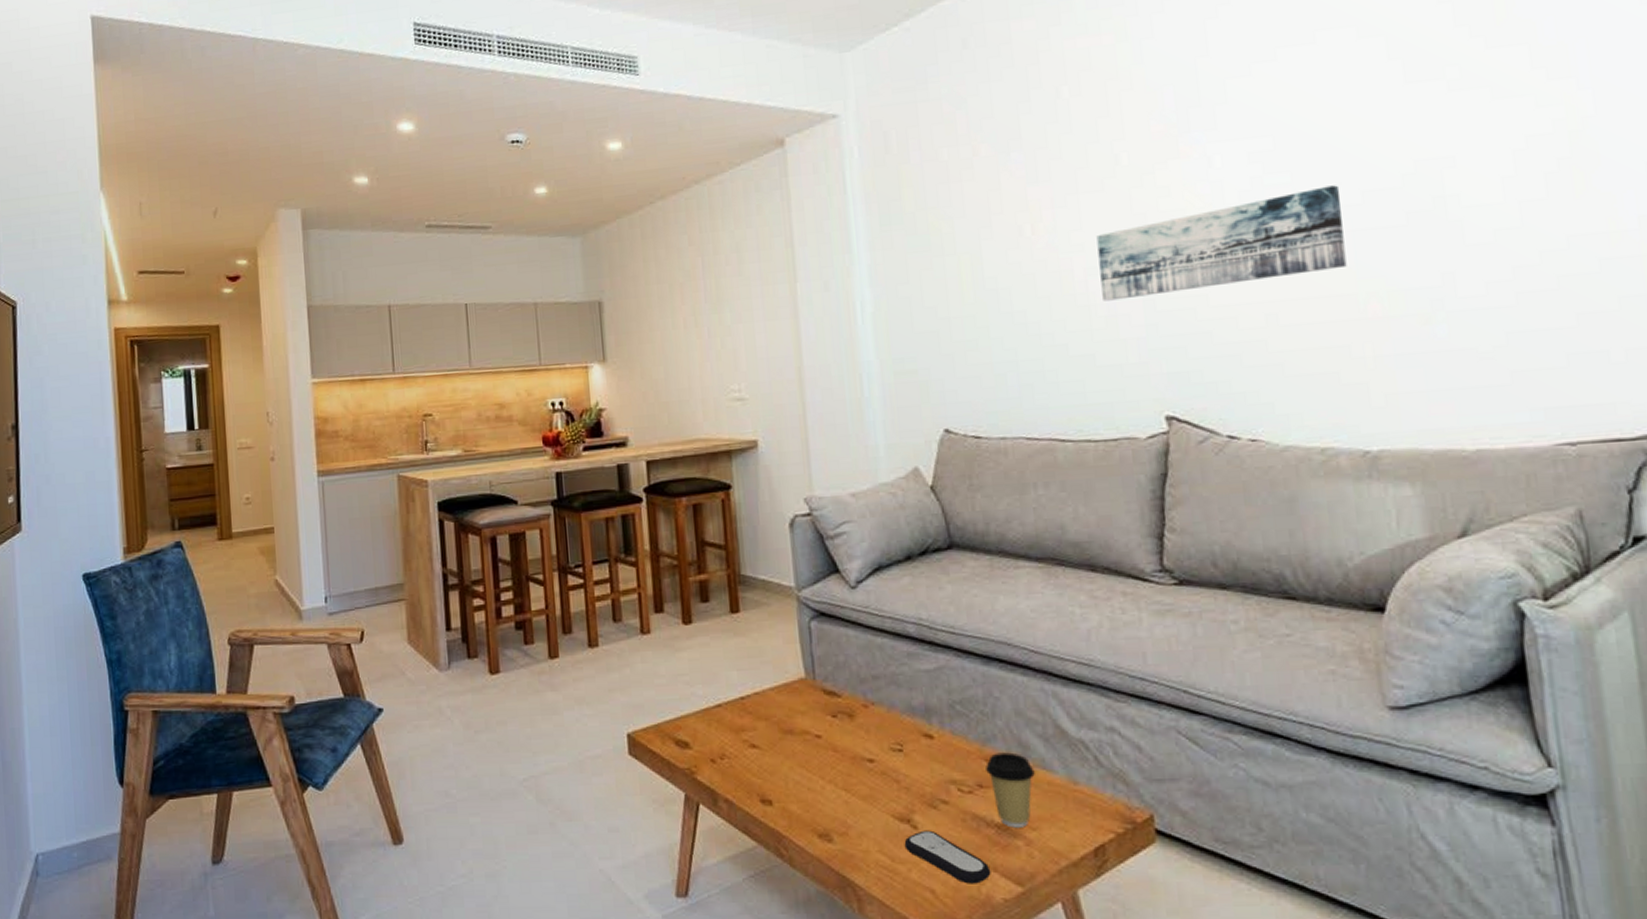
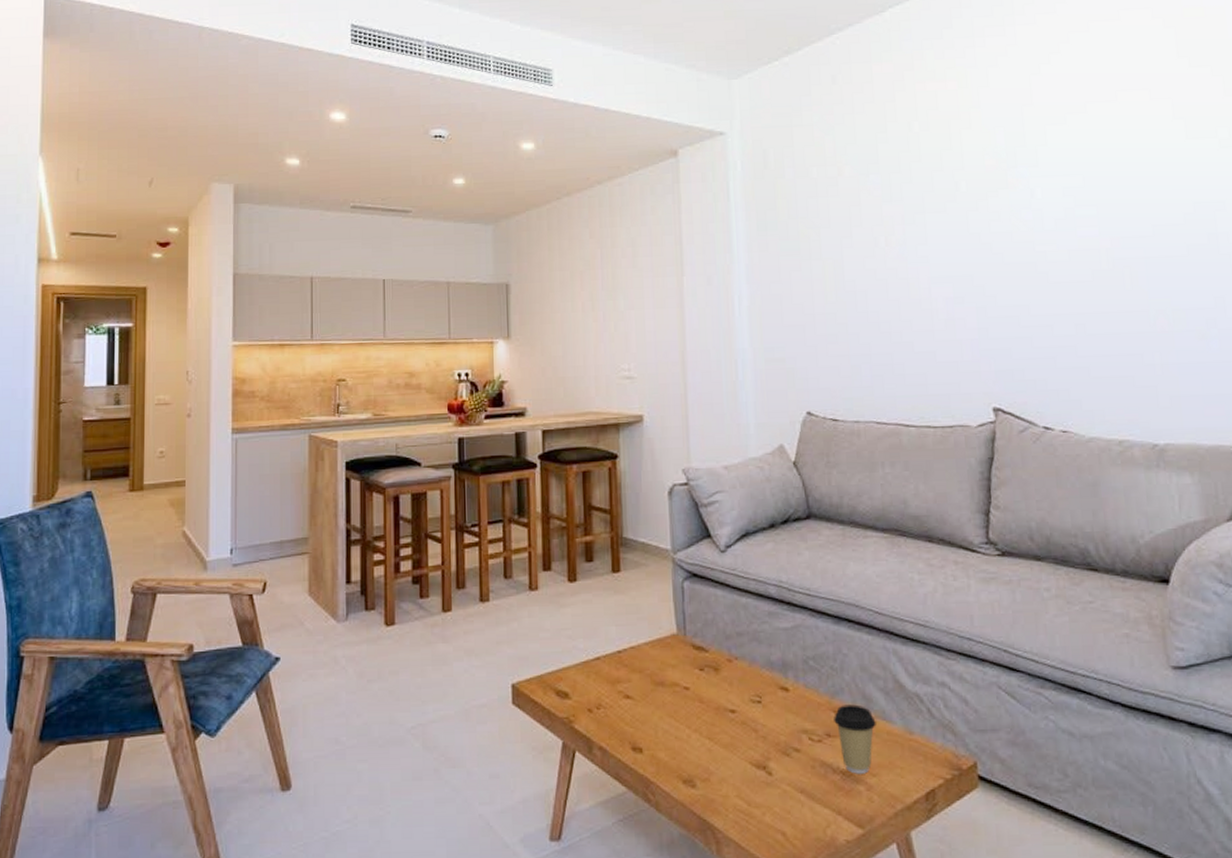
remote control: present [904,830,991,884] -> none [760,776,836,827]
wall art: present [1096,185,1347,301] -> none [939,219,1141,306]

